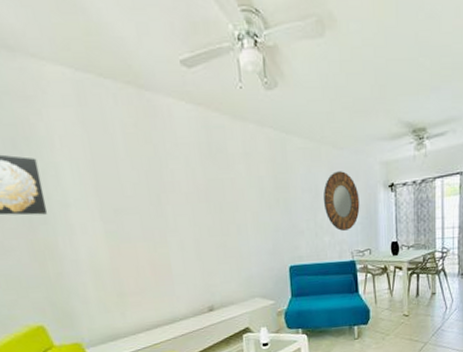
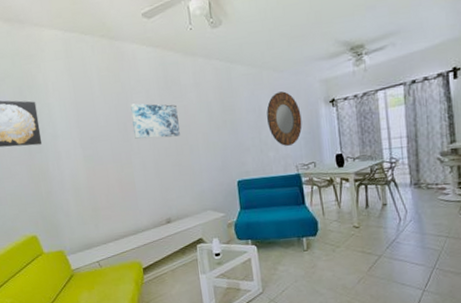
wall art: none [165,171,226,215] -> present [130,103,180,139]

